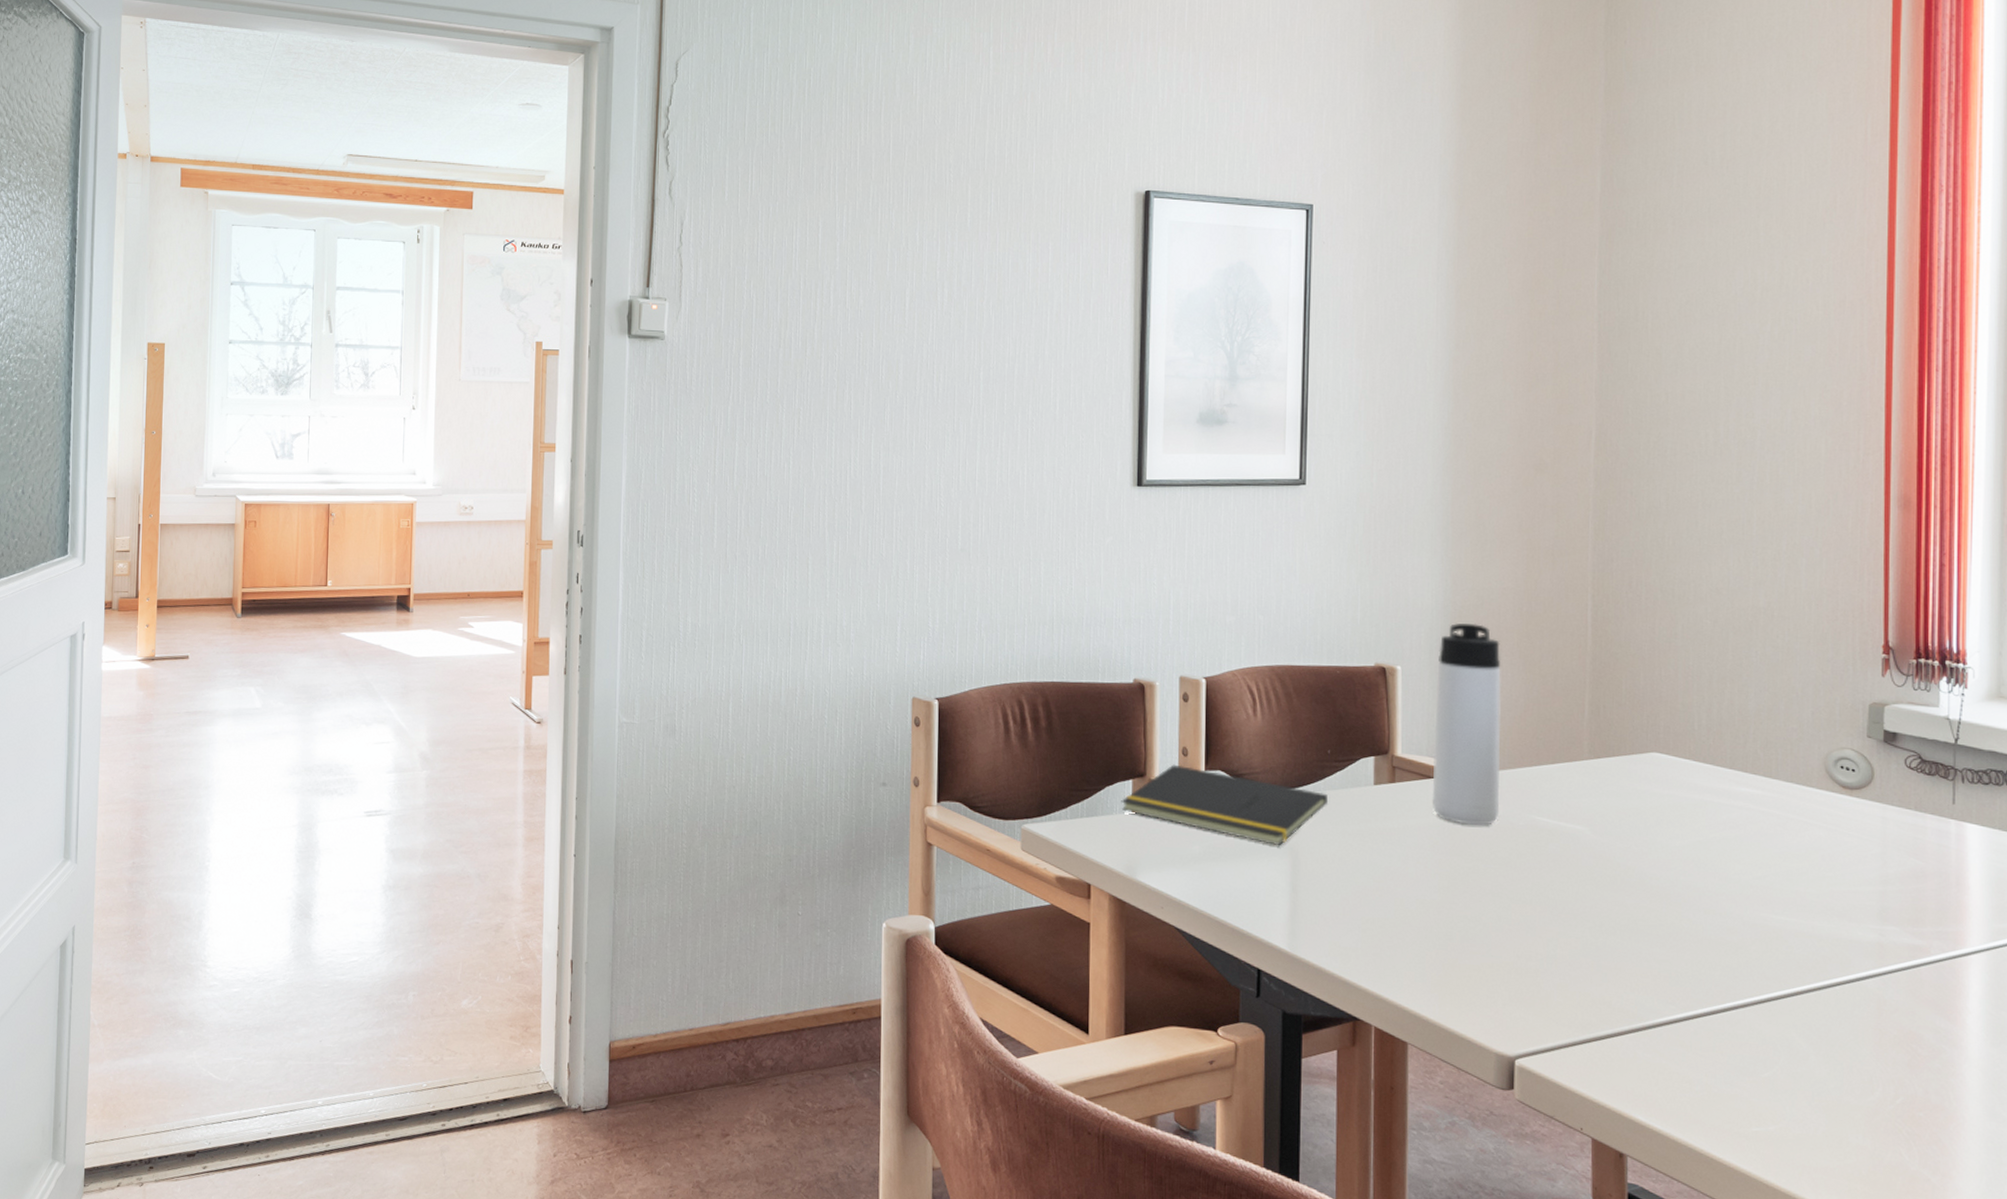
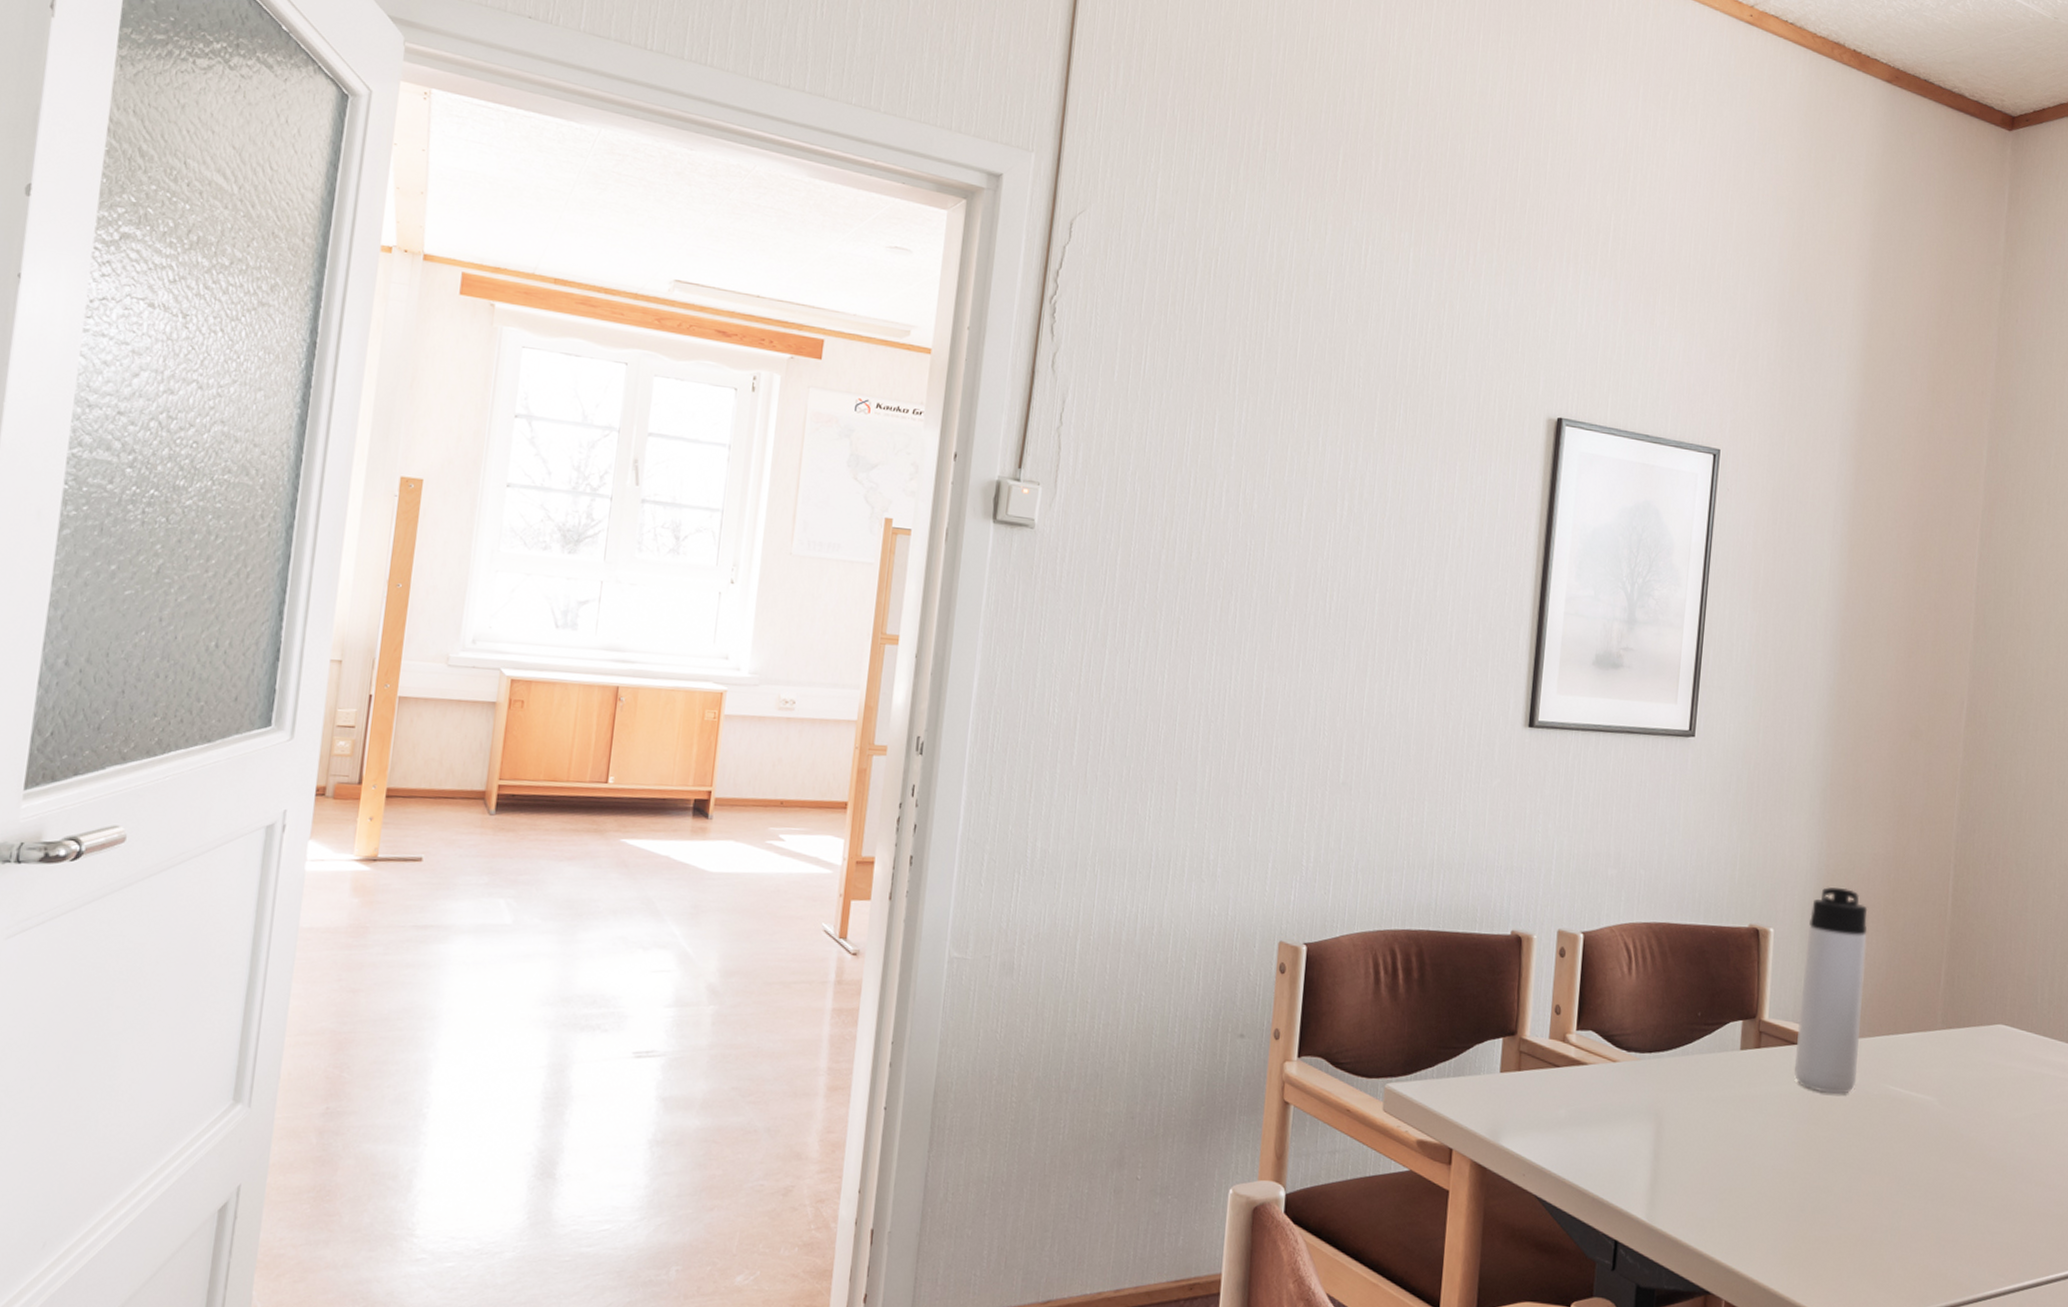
notepad: present [1121,764,1328,845] -> none [1490,1023,1695,1111]

